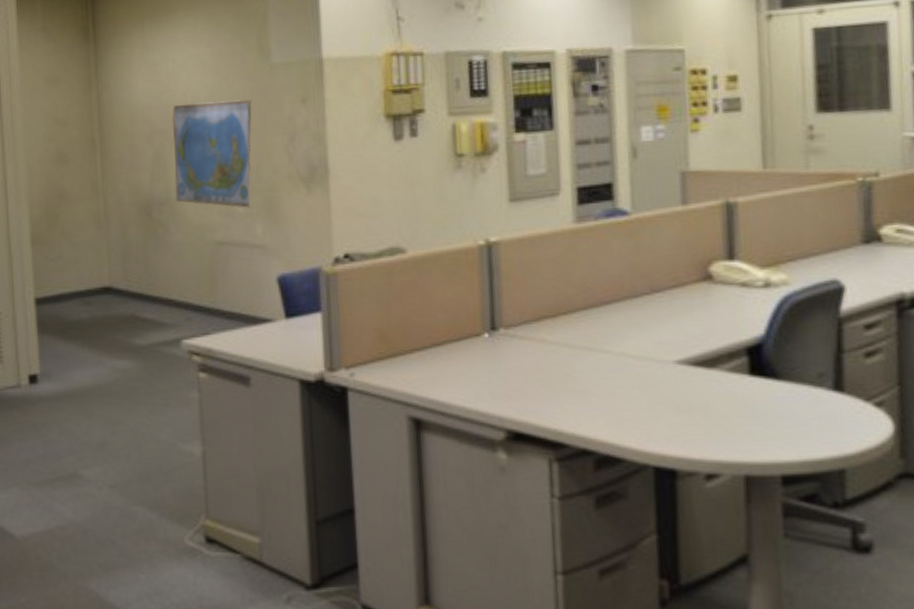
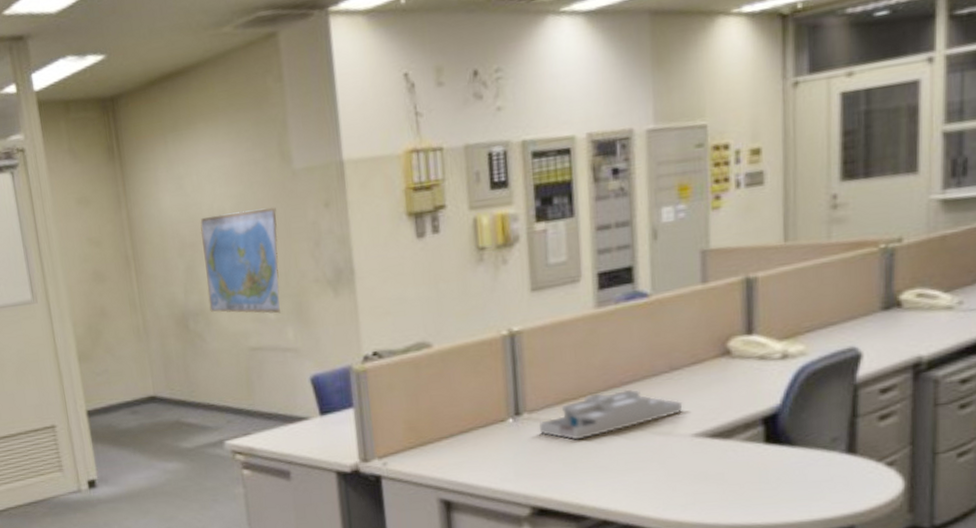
desk organizer: none [515,309,665,360] -> present [538,389,683,440]

